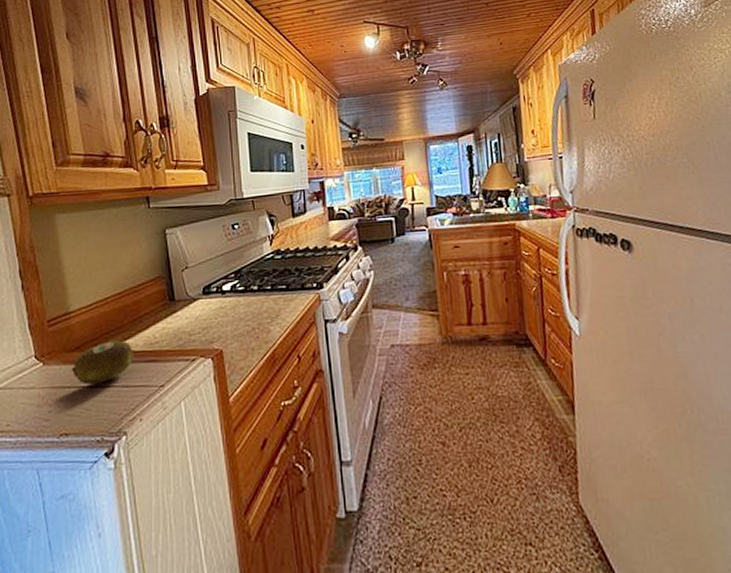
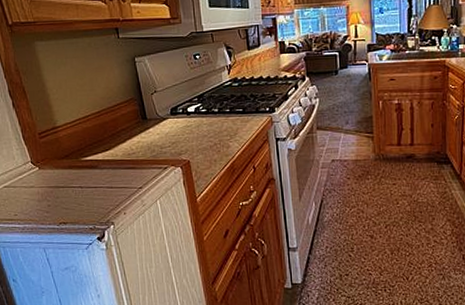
fruit: present [71,340,135,384] -> none [63,150,116,185]

